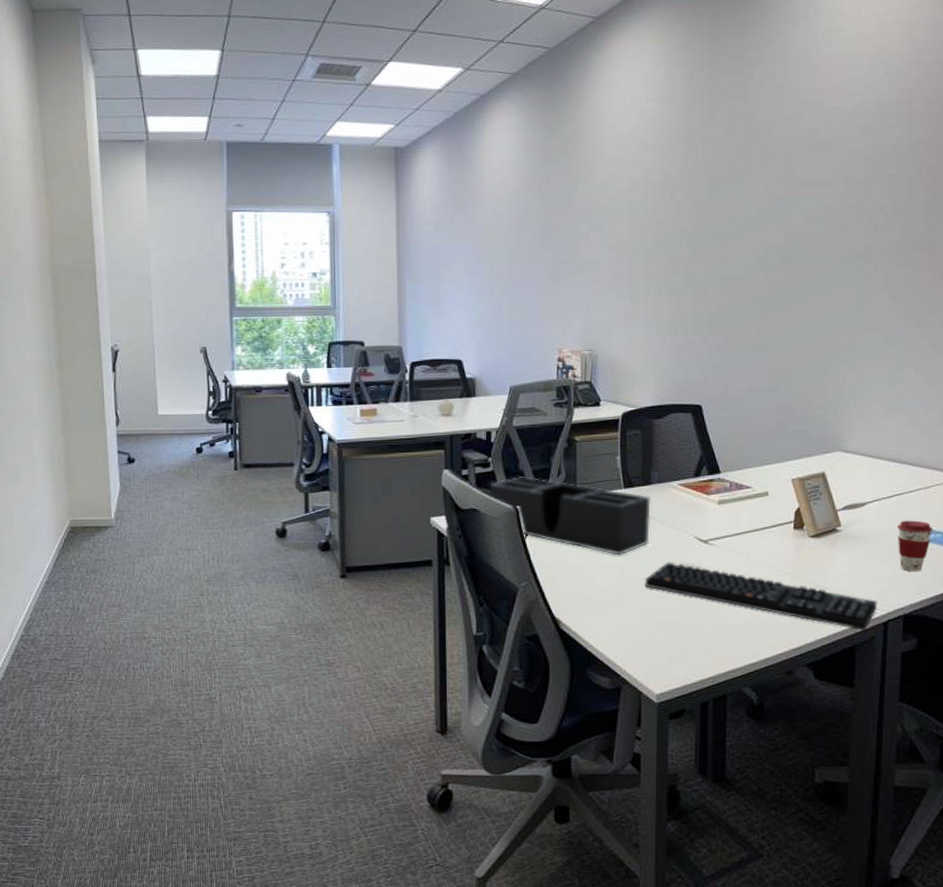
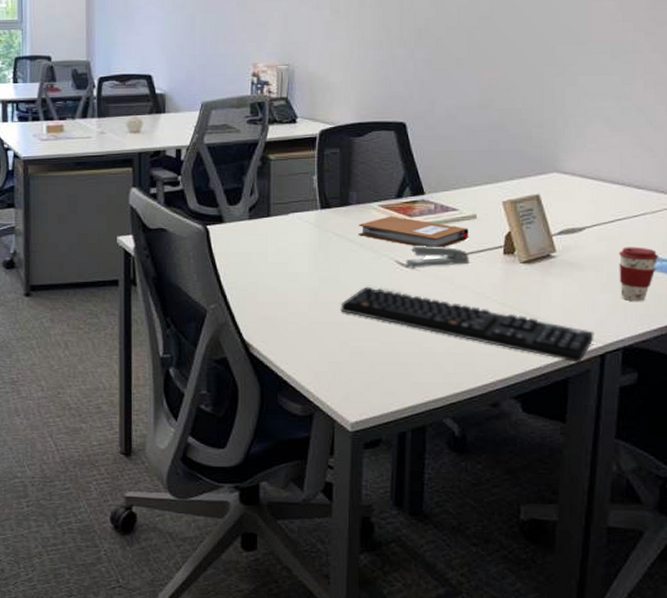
desk organizer: present [490,477,651,555] -> none [179,196,349,278]
notebook: none [659,494,763,524] -> present [358,216,470,248]
stapler: none [703,522,763,543] -> present [405,246,470,267]

